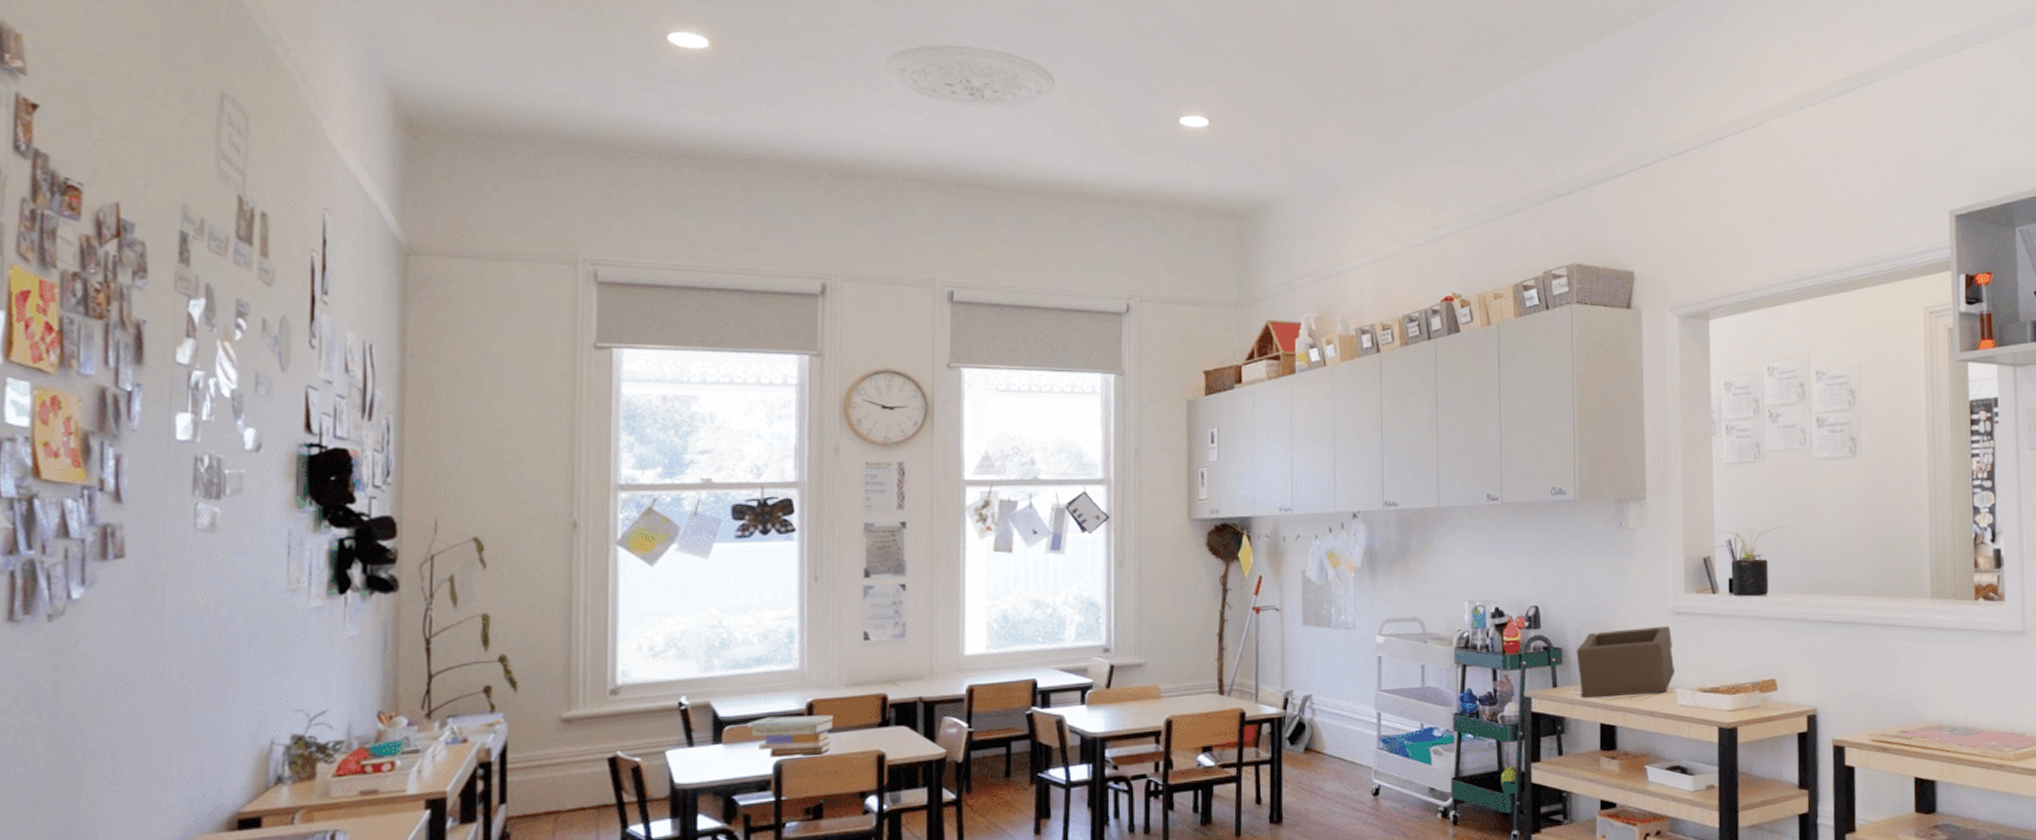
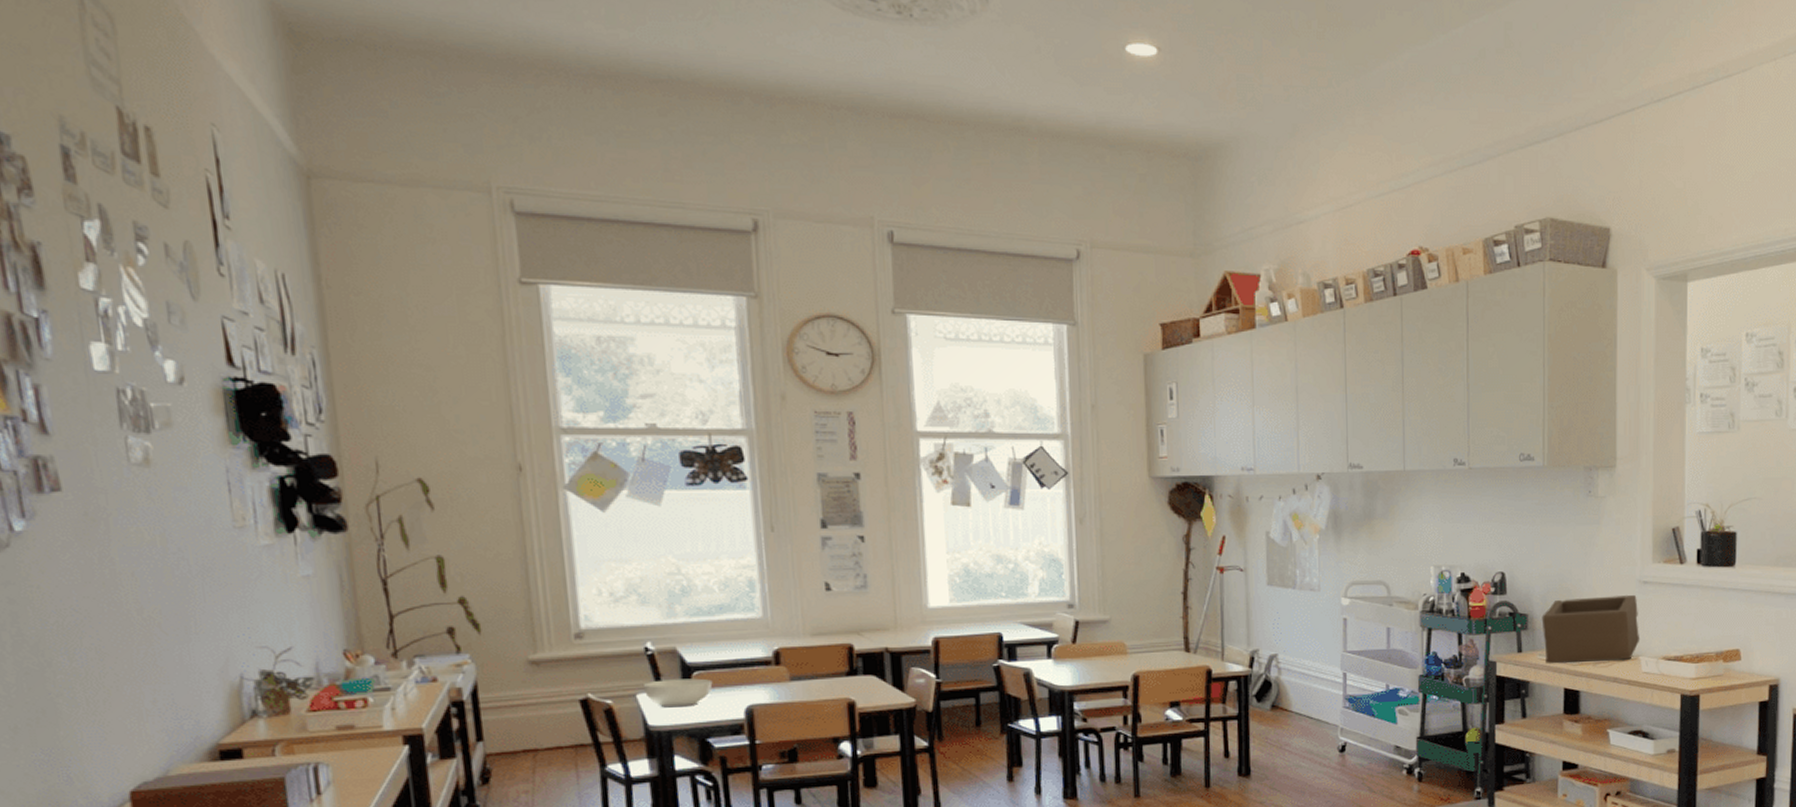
bowl: none [673,733,744,764] -> present [642,678,713,708]
books: present [747,714,834,757] -> none [715,663,802,702]

